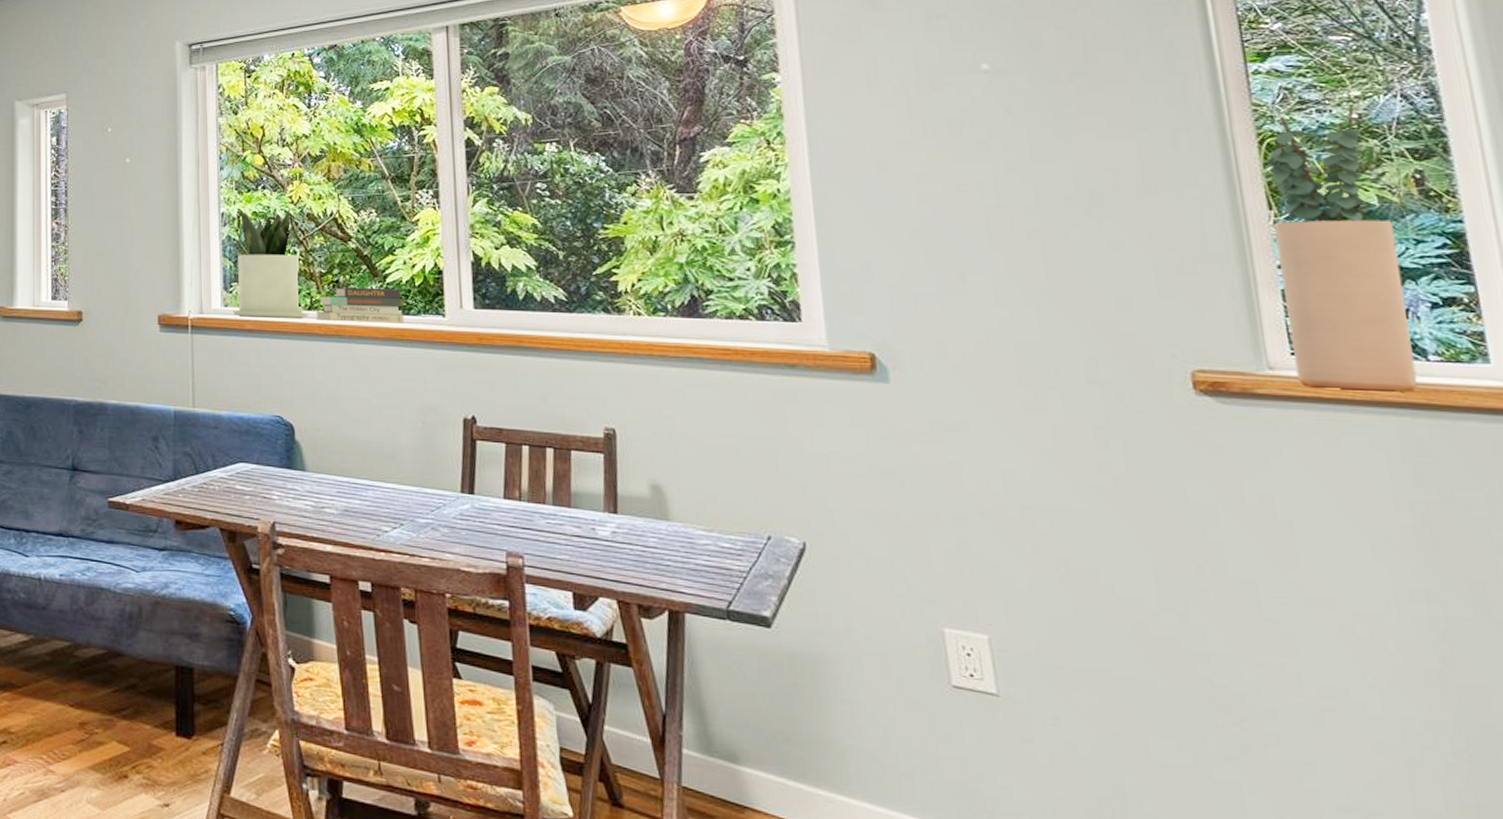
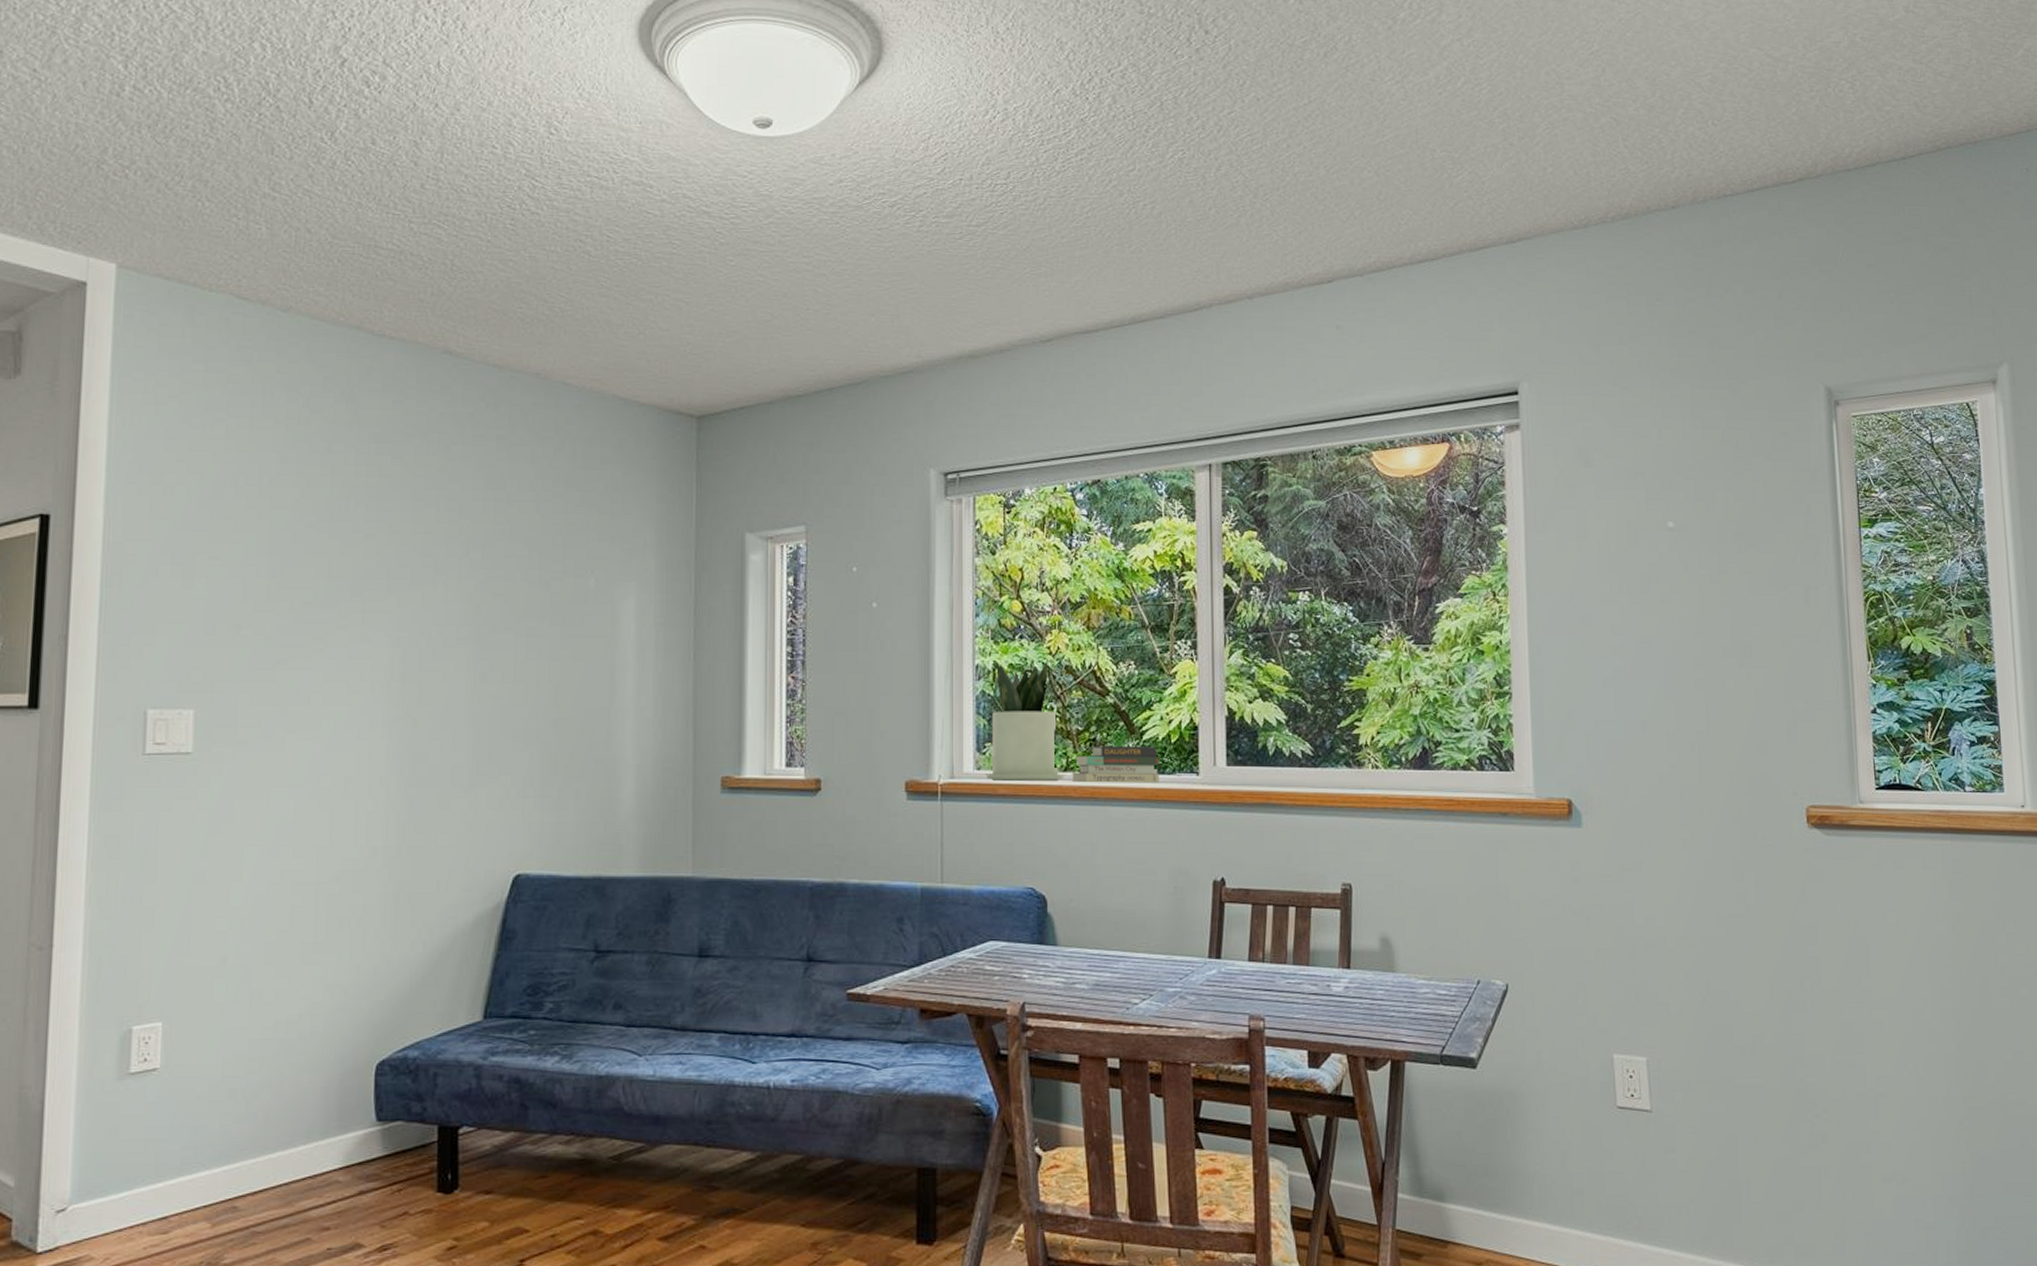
vase: present [1268,105,1418,392] -> none [1870,568,1957,819]

